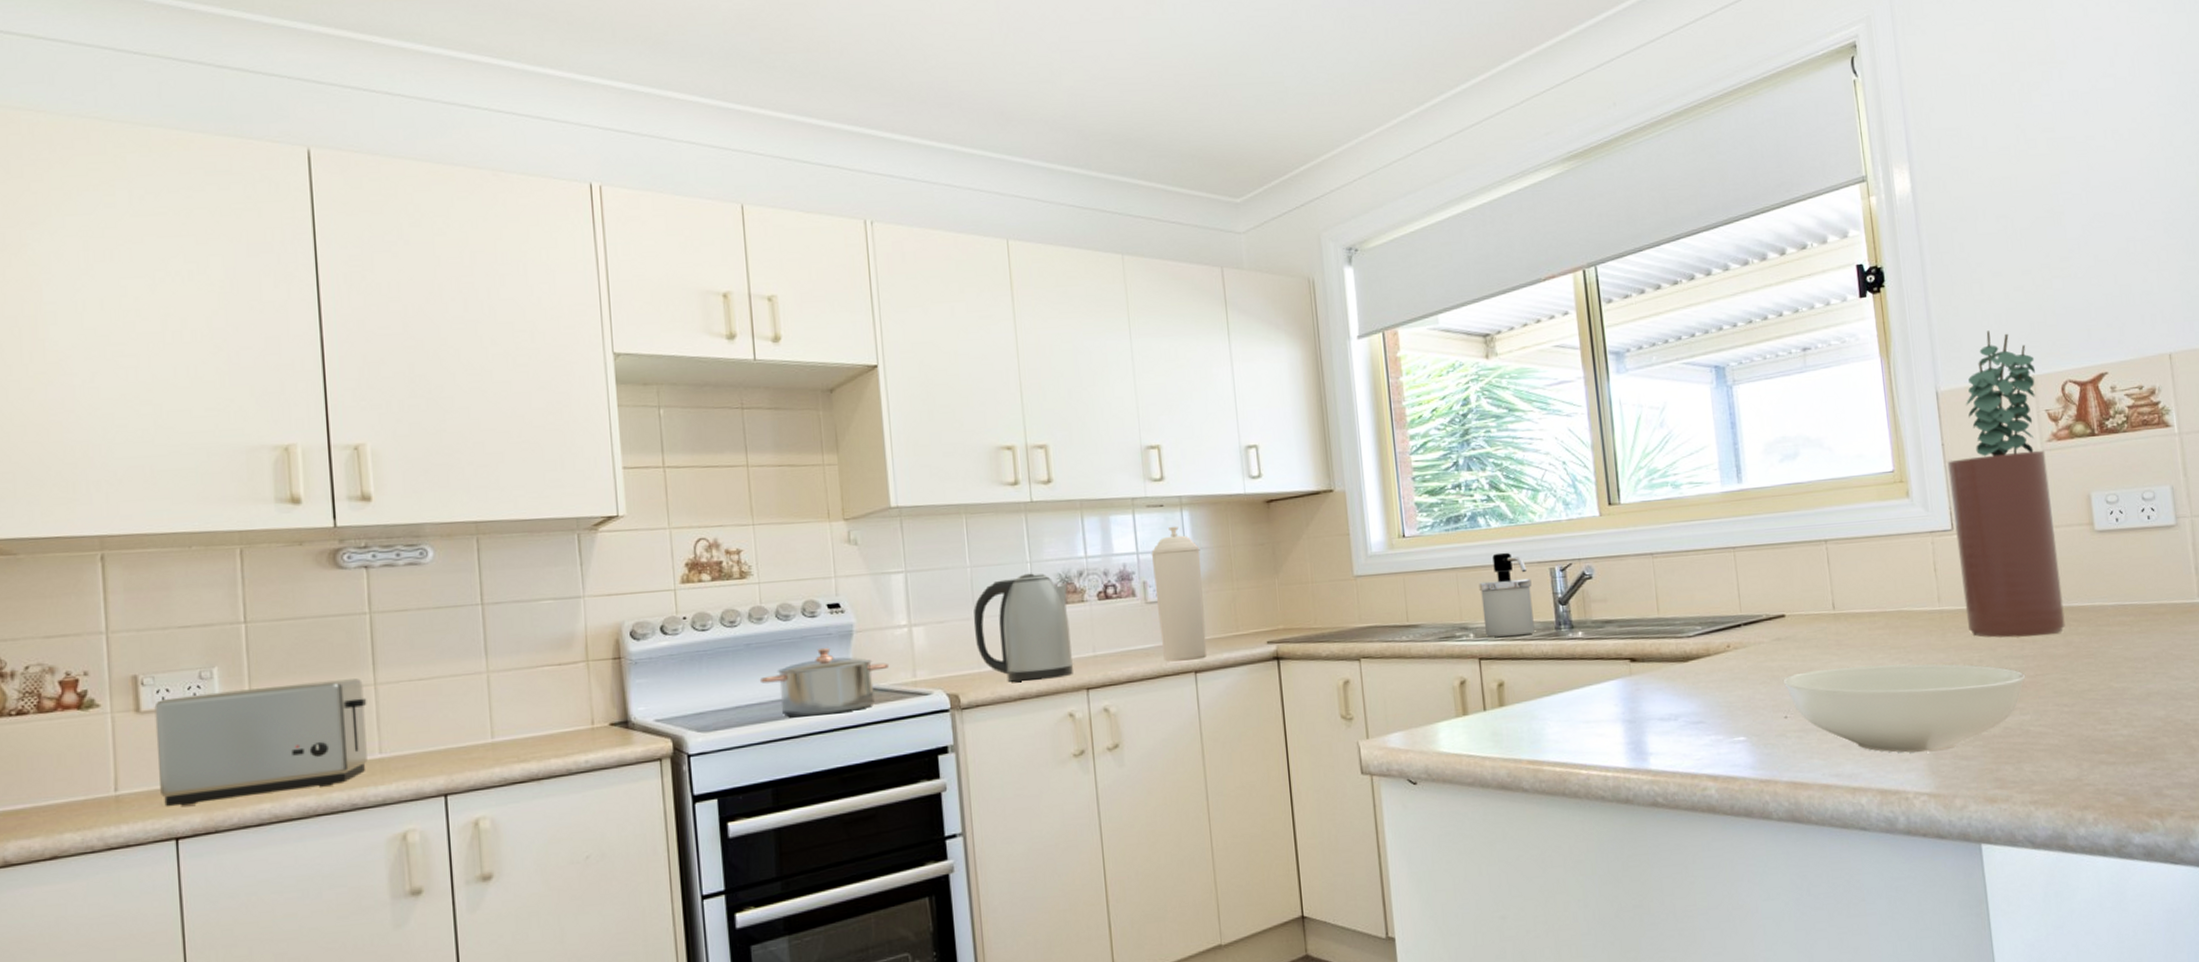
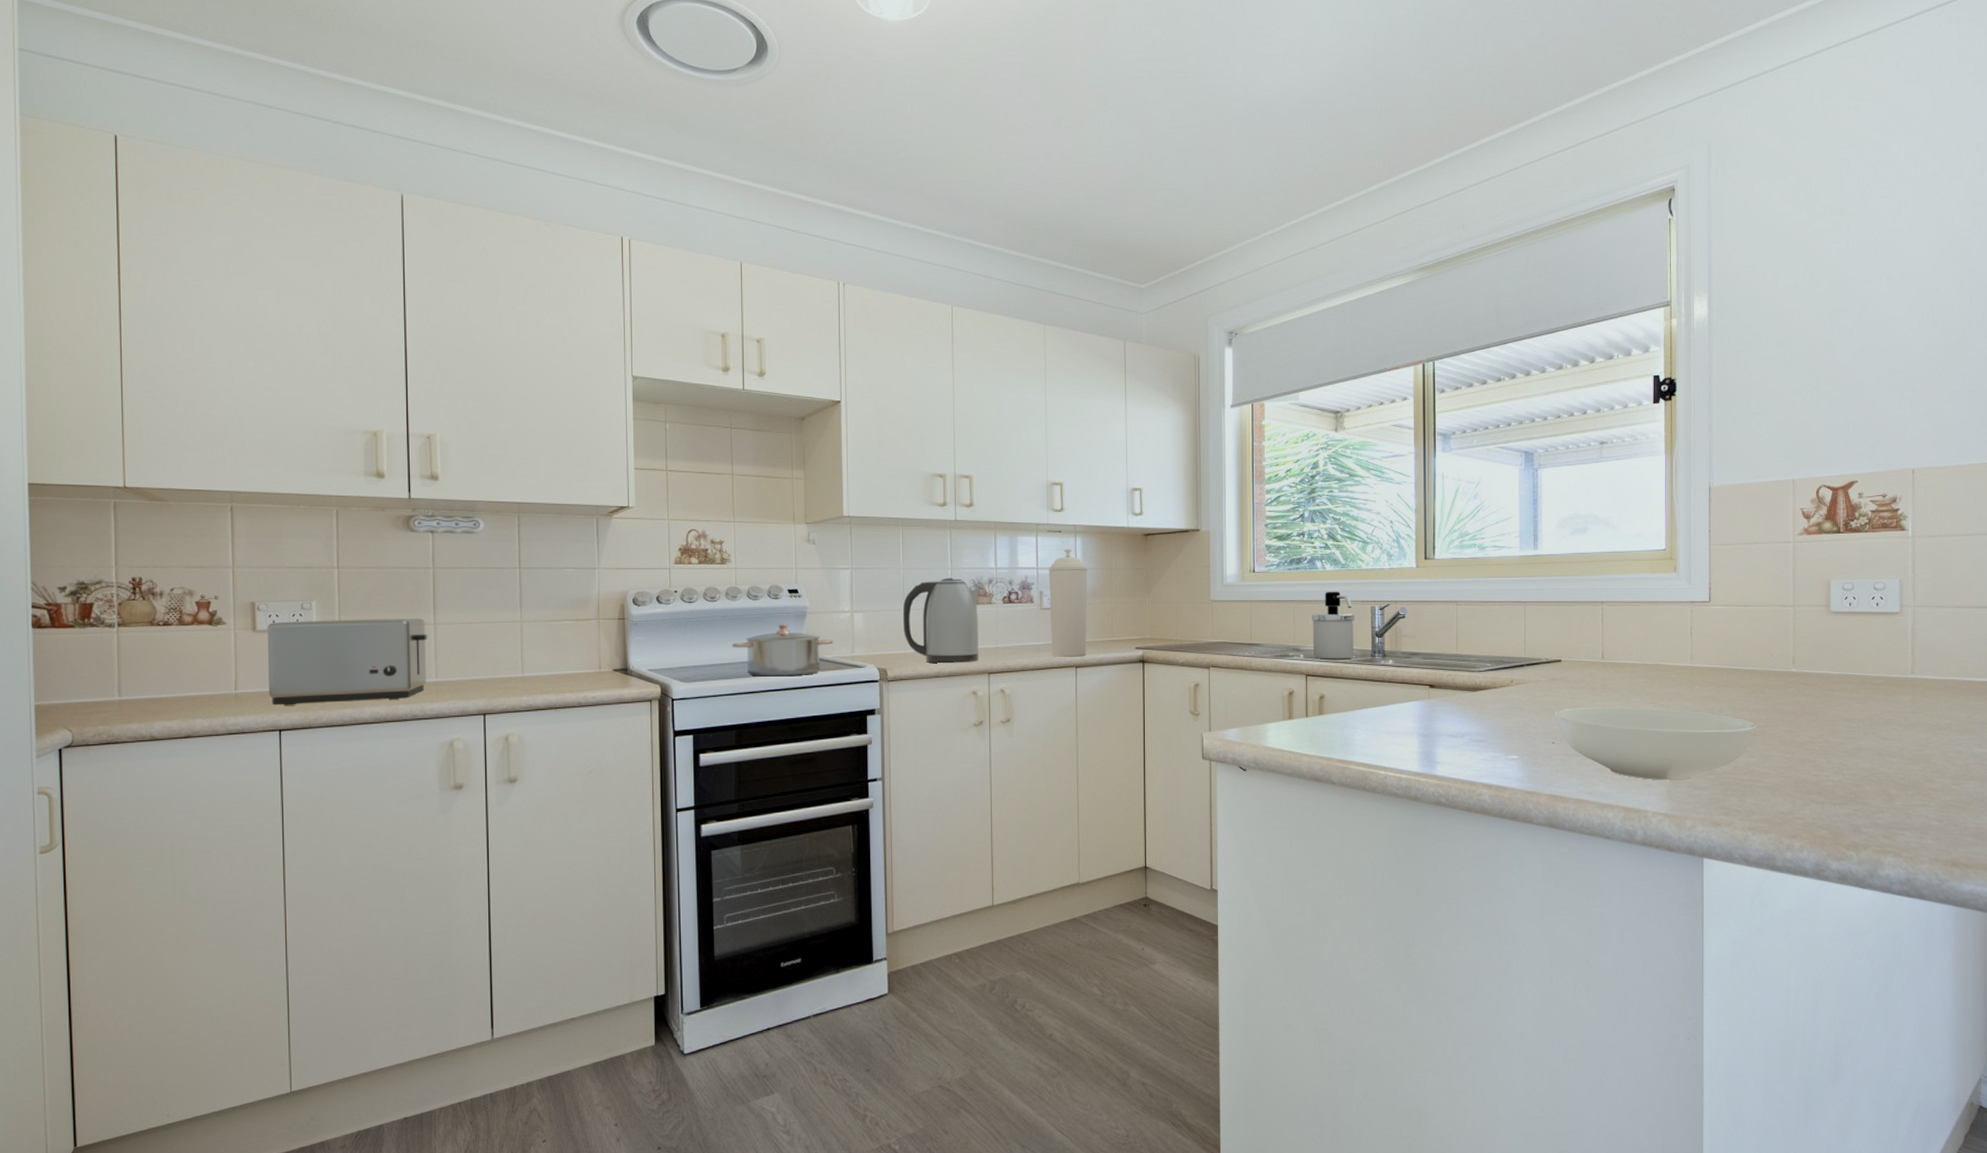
vase: present [1947,330,2066,638] -> none [1711,438,1796,695]

